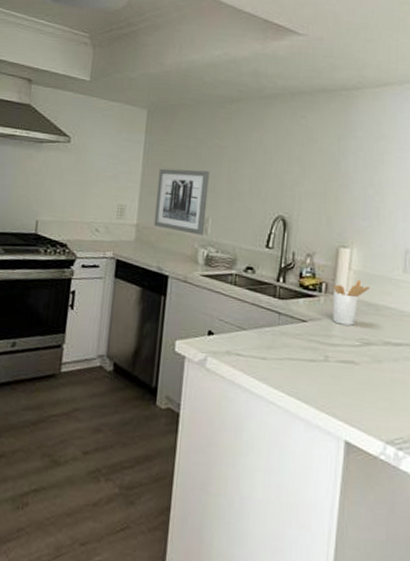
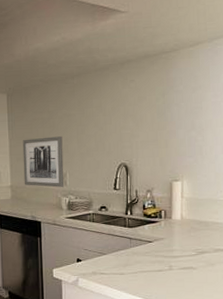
utensil holder: present [333,279,371,326] -> none [171,204,200,241]

